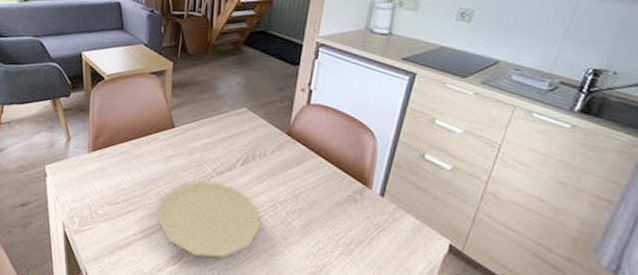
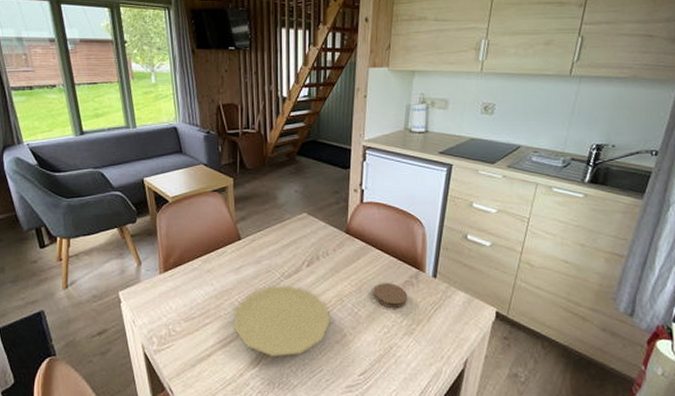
coaster: none [310,194,350,224] -> present [373,283,408,308]

